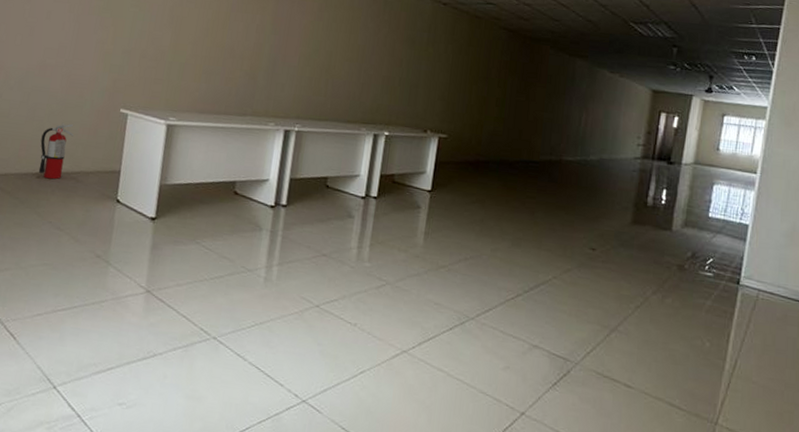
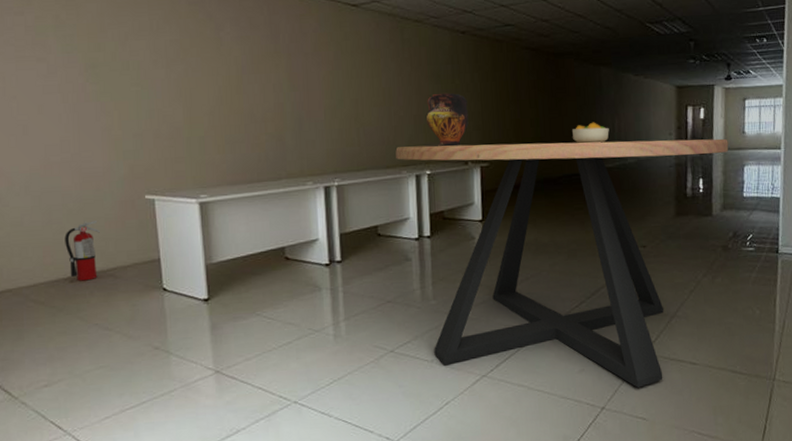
dining table: none [358,103,700,400] -> present [395,138,729,388]
vase: none [394,58,437,113] -> present [427,92,469,147]
fruit bowl: none [536,112,575,135] -> present [572,122,609,144]

